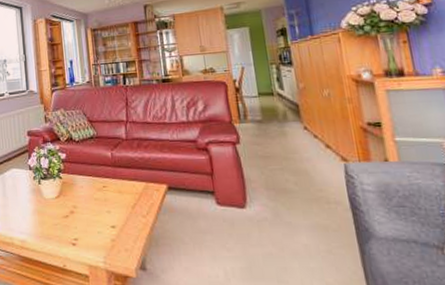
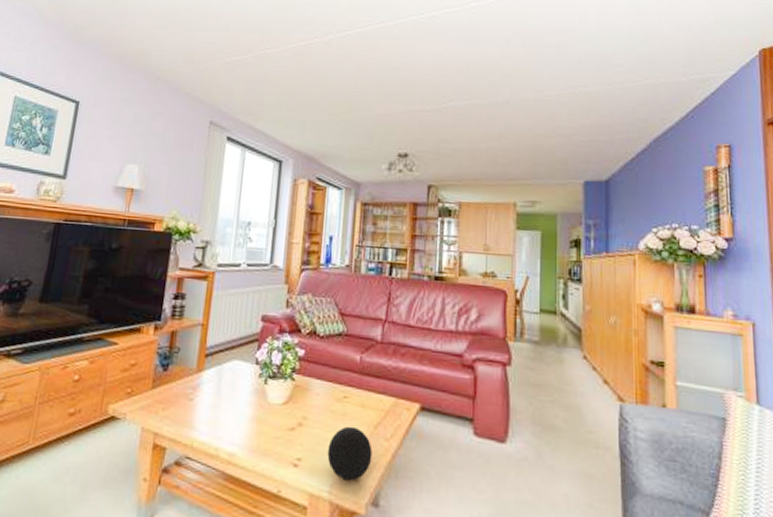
decorative ball: none [97,209,135,252] -> present [327,426,373,481]

